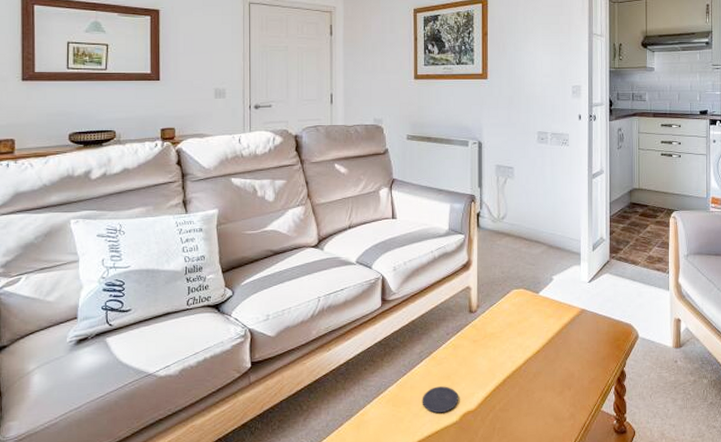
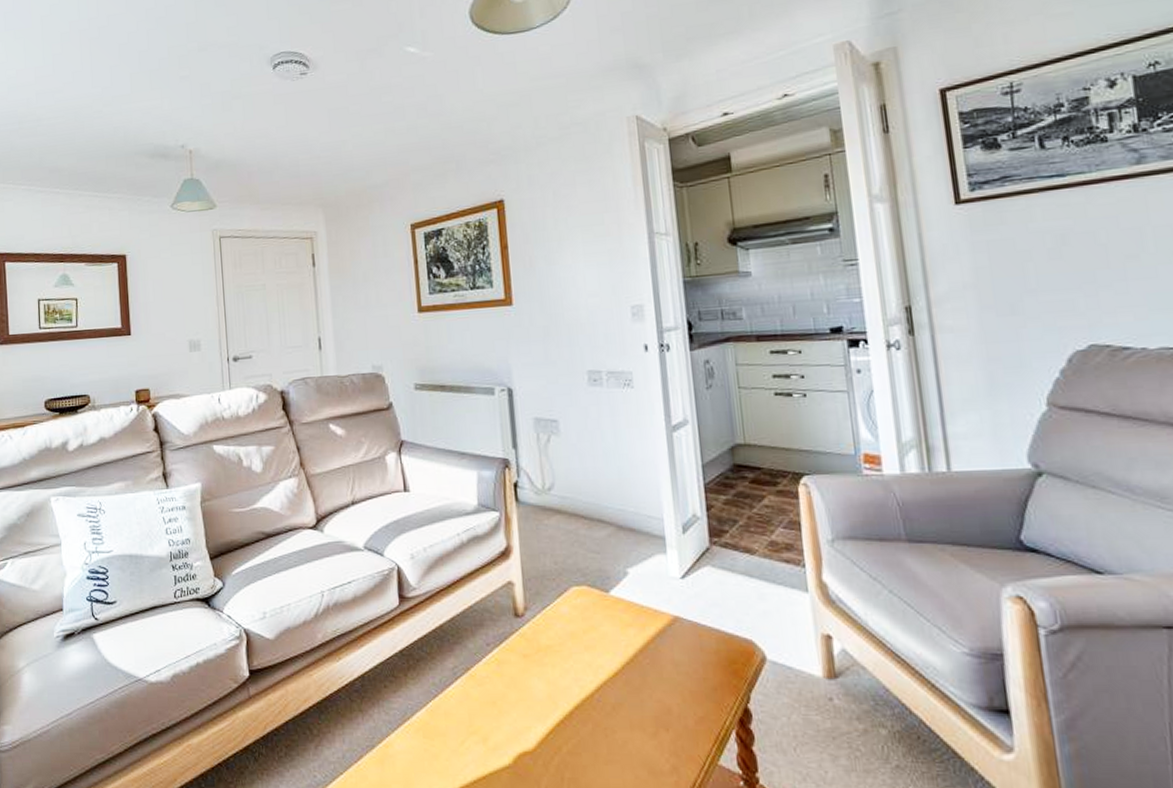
coaster: present [422,386,459,413] -> none [460,715,510,752]

